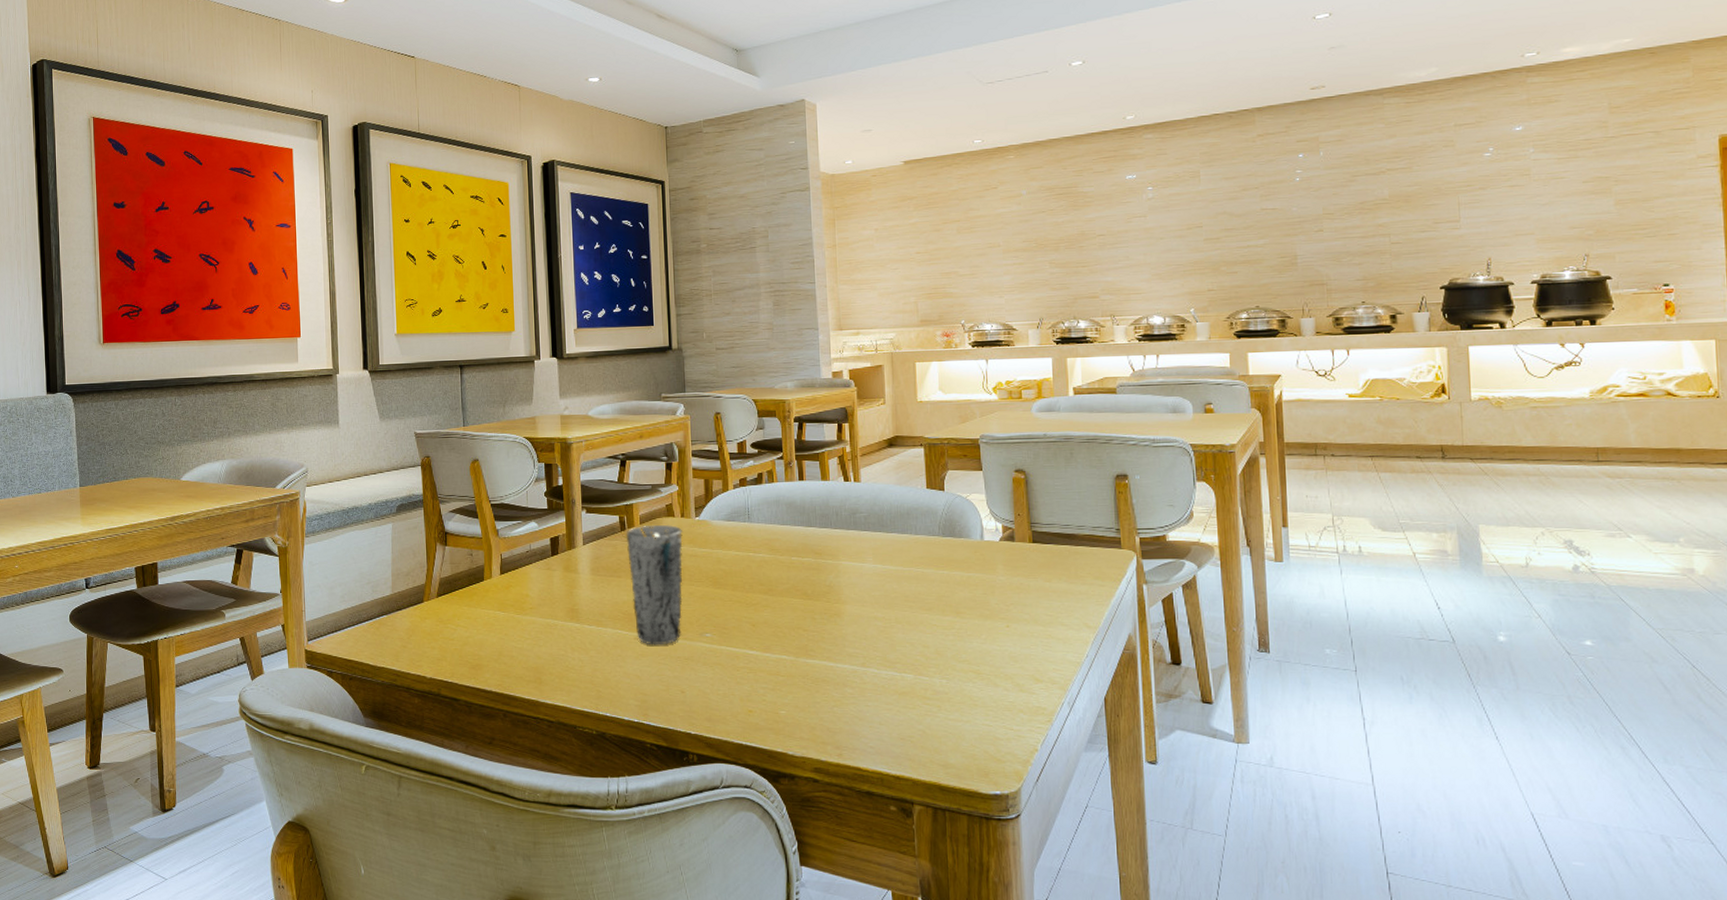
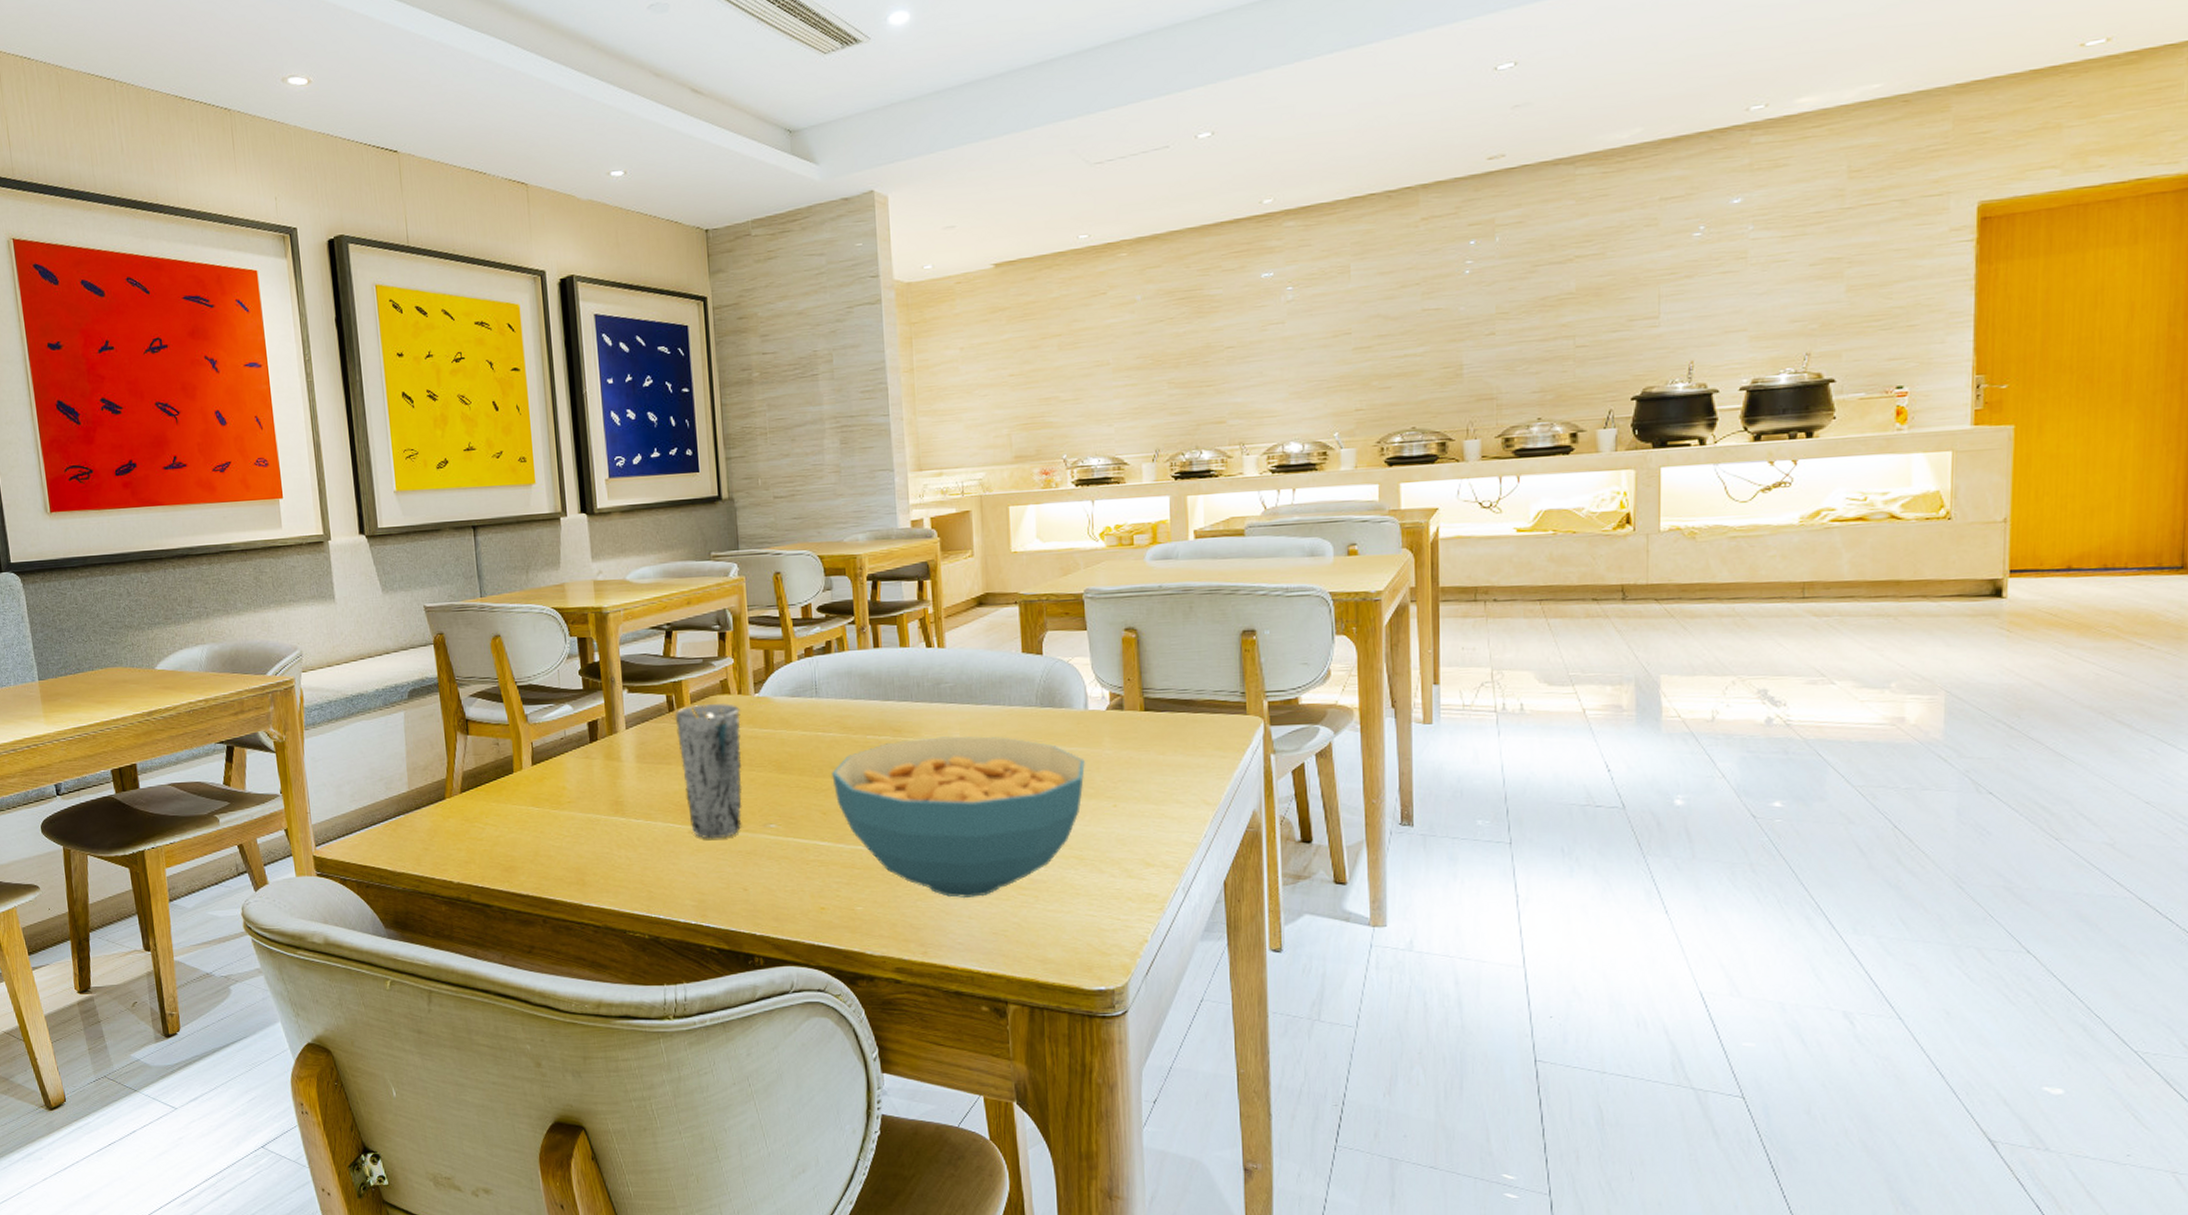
cereal bowl: none [761,560,982,706] -> present [832,736,1086,899]

